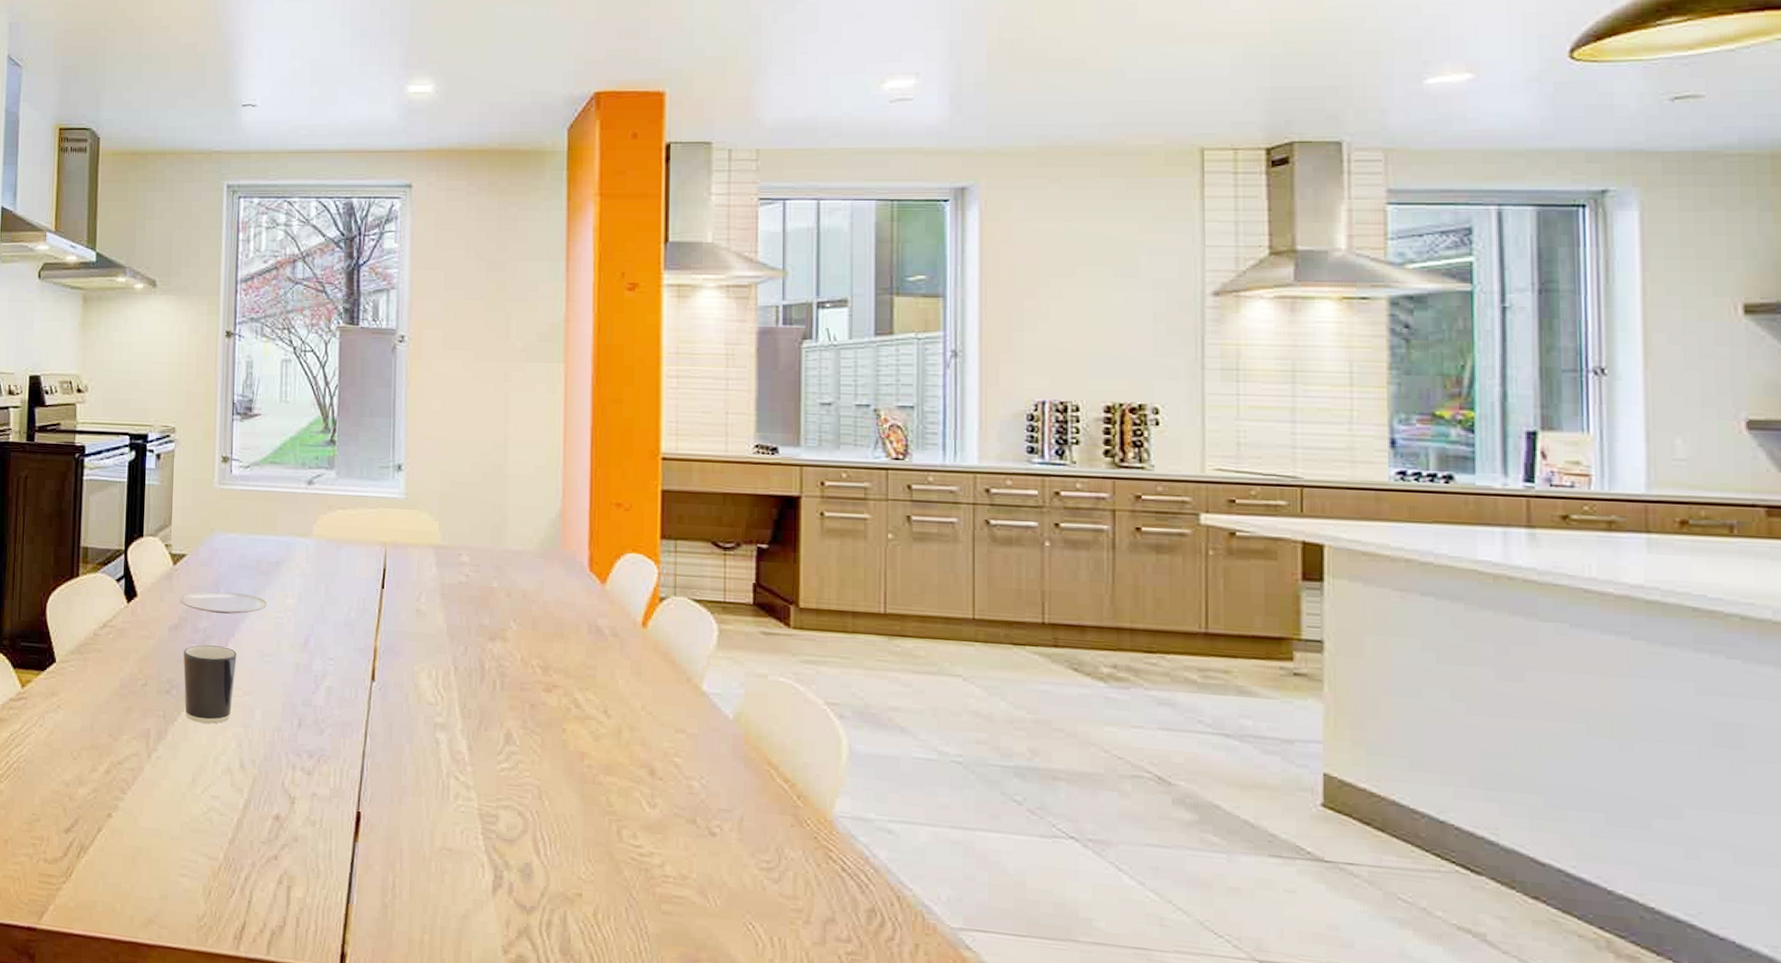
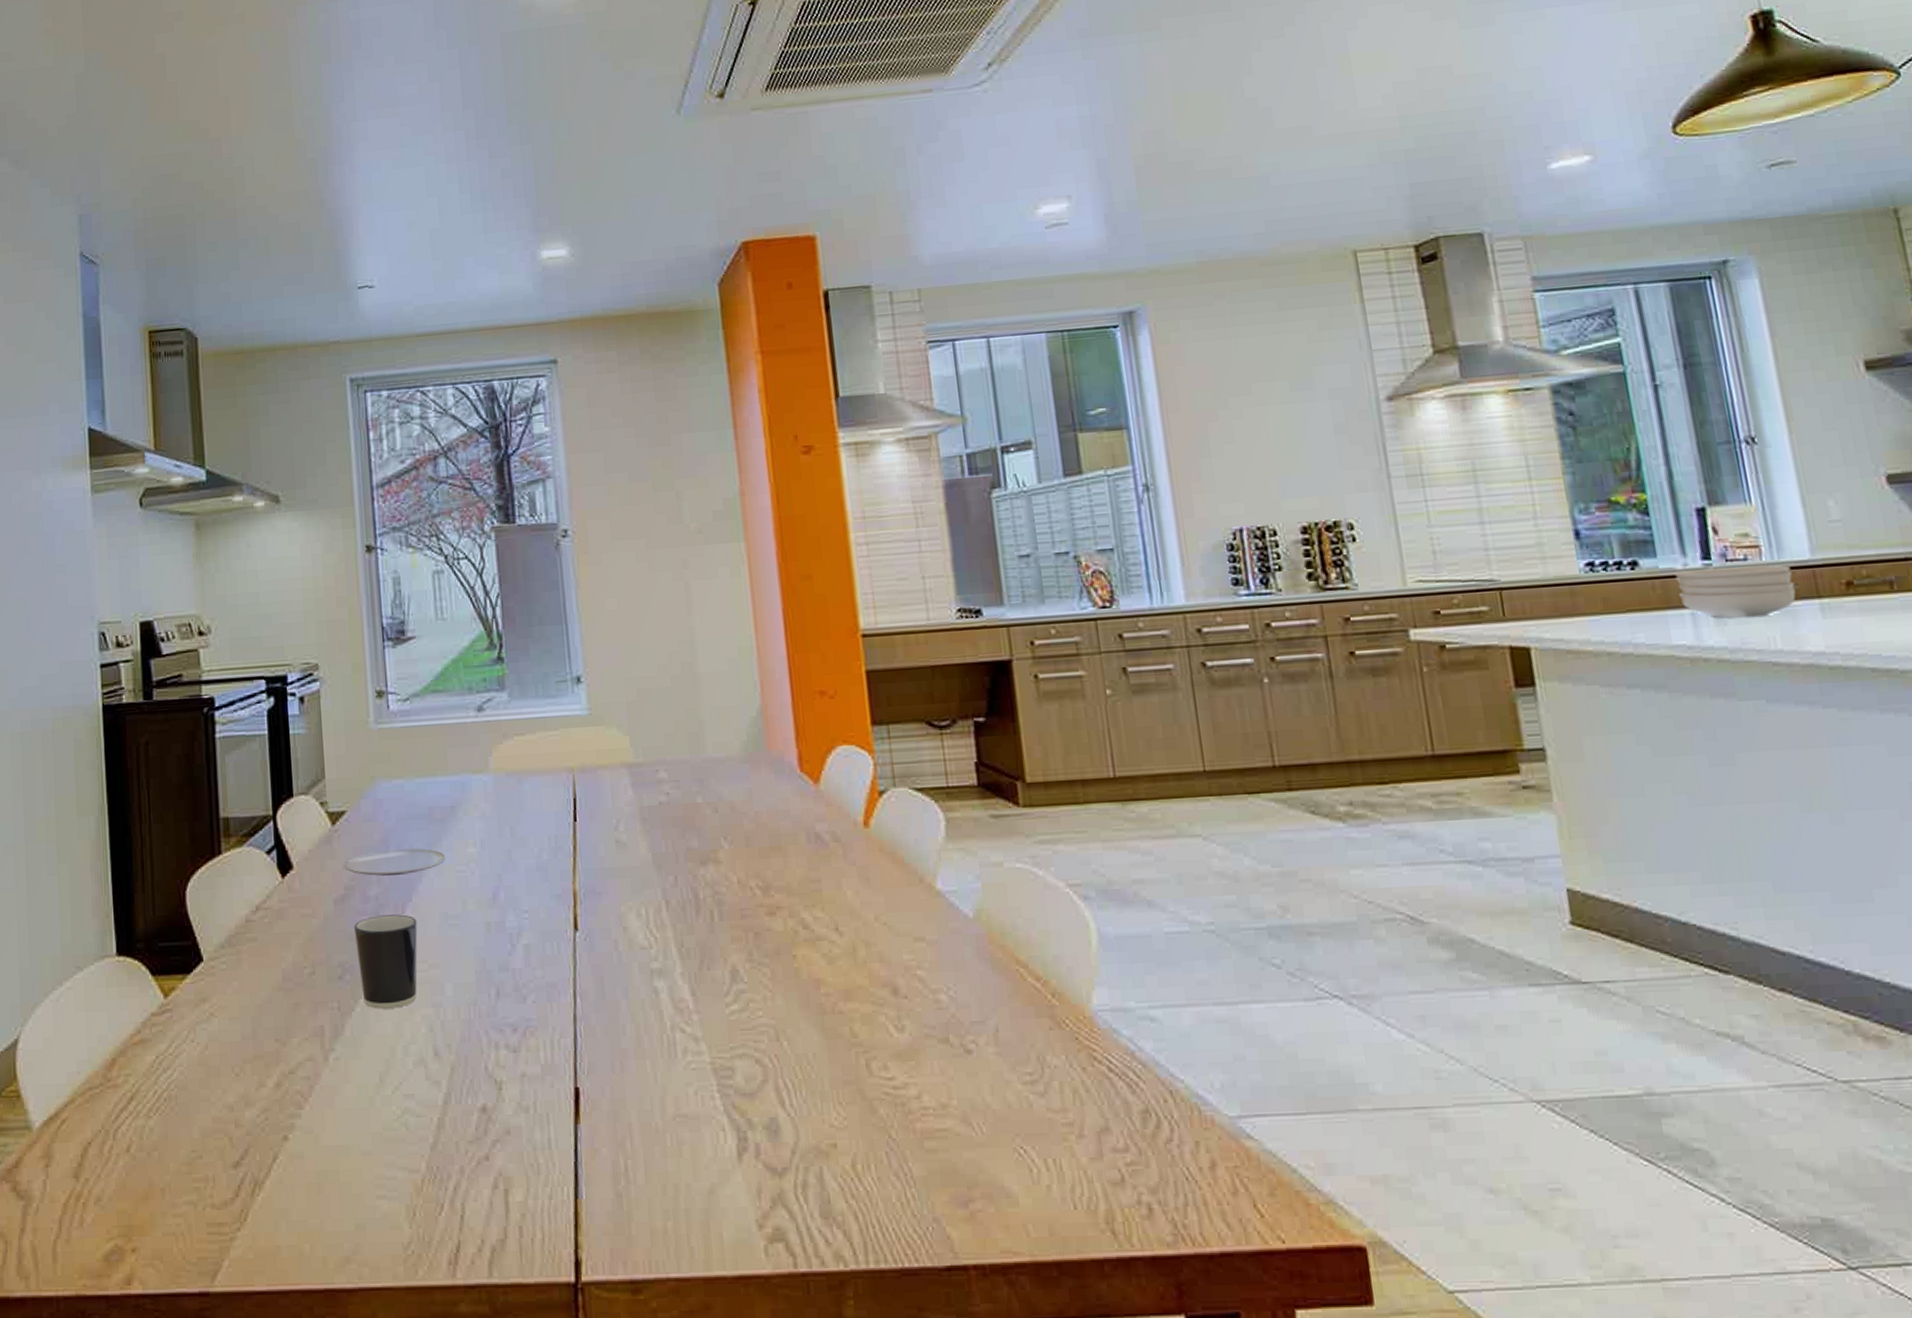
bowl: none [1491,490,1623,545] -> present [1673,565,1796,619]

